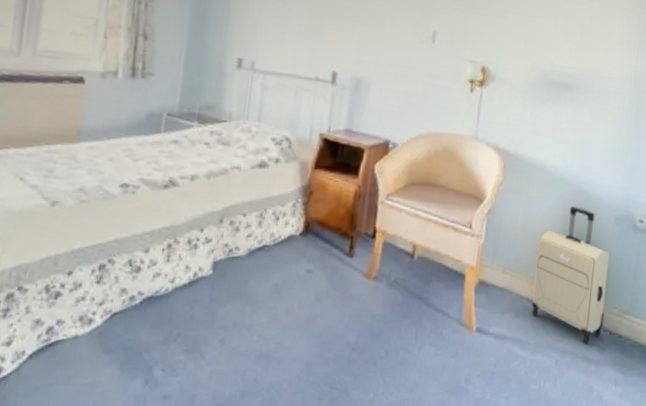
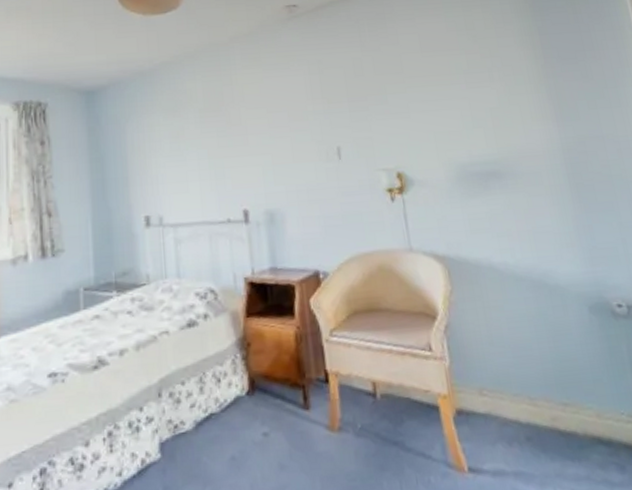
suitcase: present [531,205,610,344] -> none [510,303,616,465]

